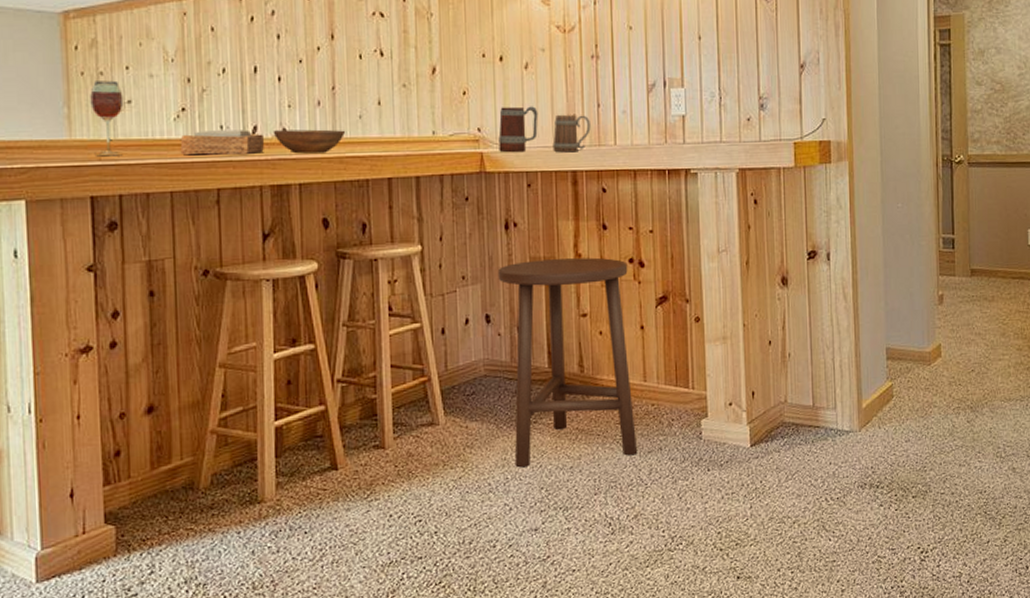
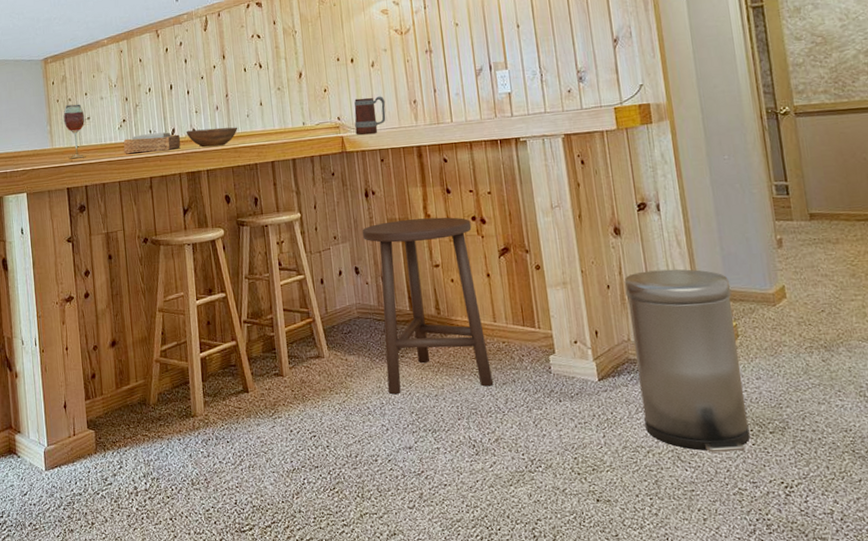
beer mug: present [552,114,591,153] -> none [399,99,430,132]
pedal bin: none [787,324,894,520] -> present [624,269,750,453]

